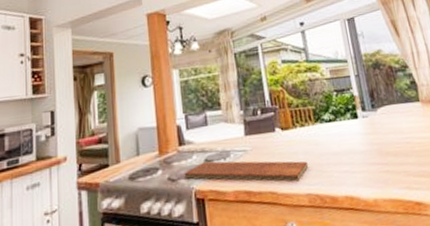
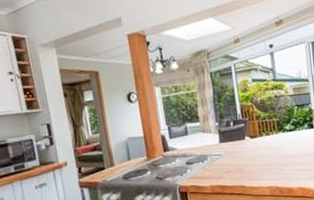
chopping board: present [184,161,309,182] -> none [169,162,271,178]

